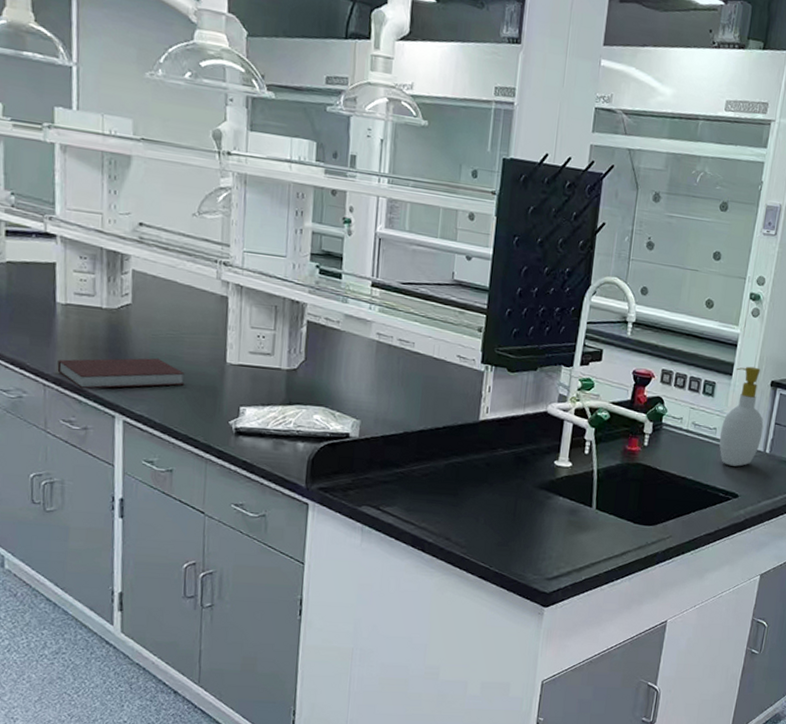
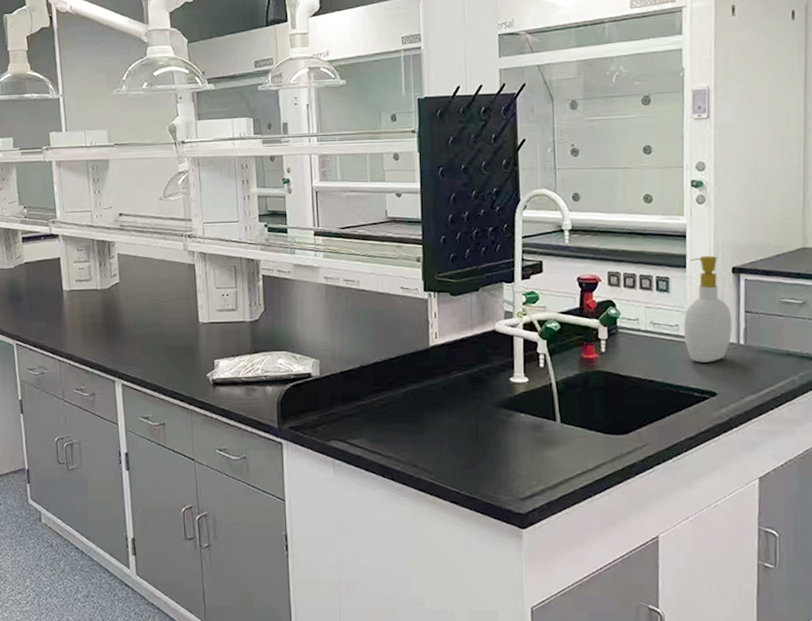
notebook: present [57,357,185,389] -> none [68,326,167,360]

